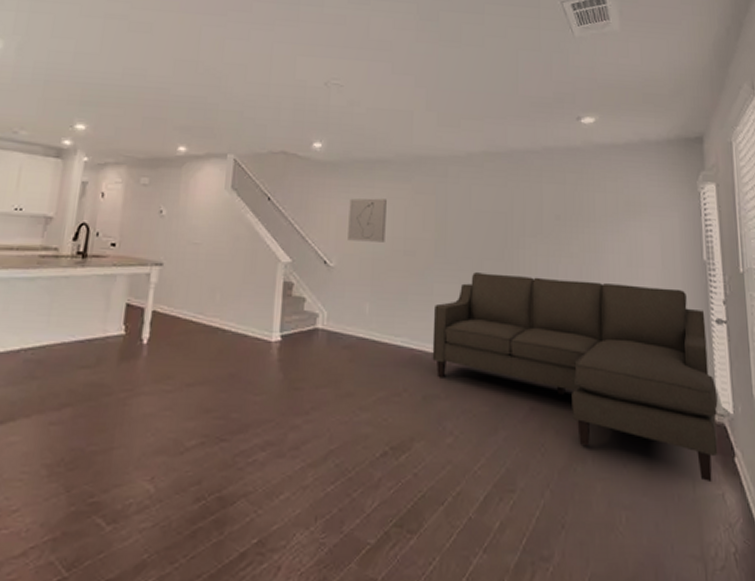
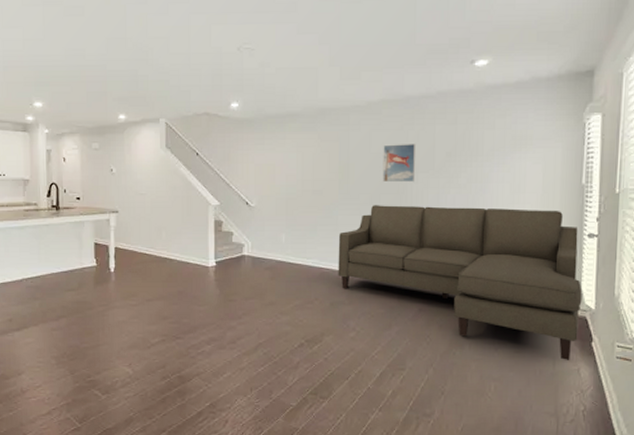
wall art: present [348,198,387,242] -> none [265,148,296,185]
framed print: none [485,202,522,248] -> present [382,144,416,183]

